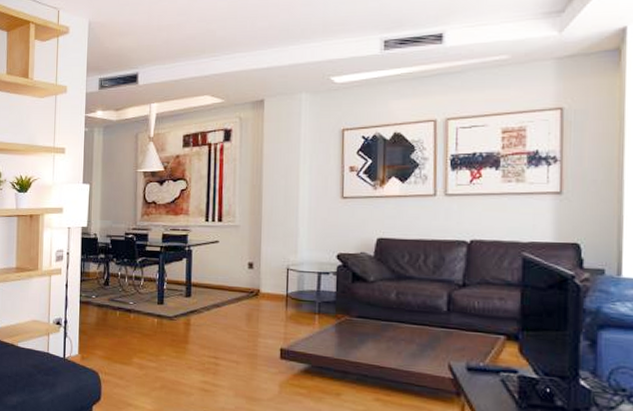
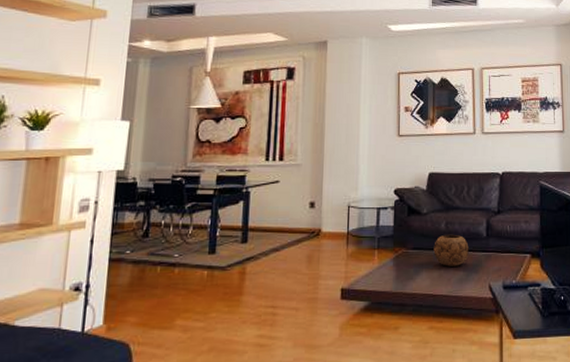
decorative bowl: none [381,305,424,340] -> present [433,234,469,267]

